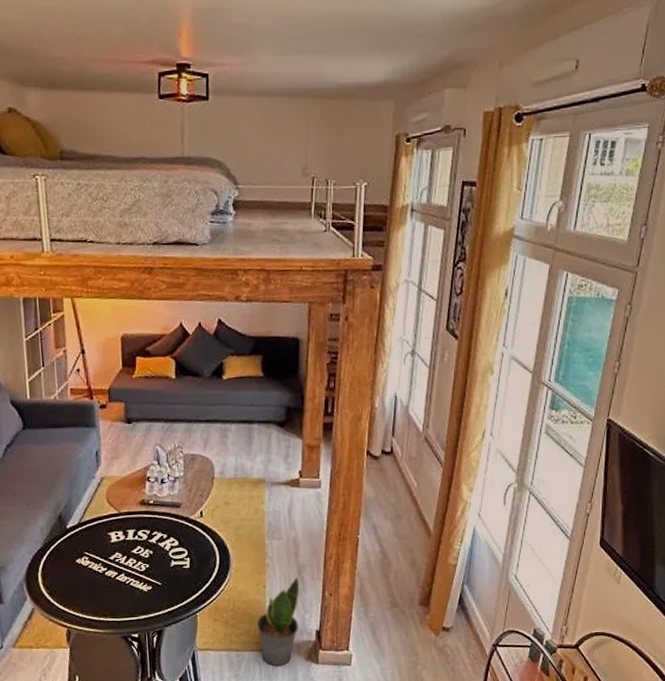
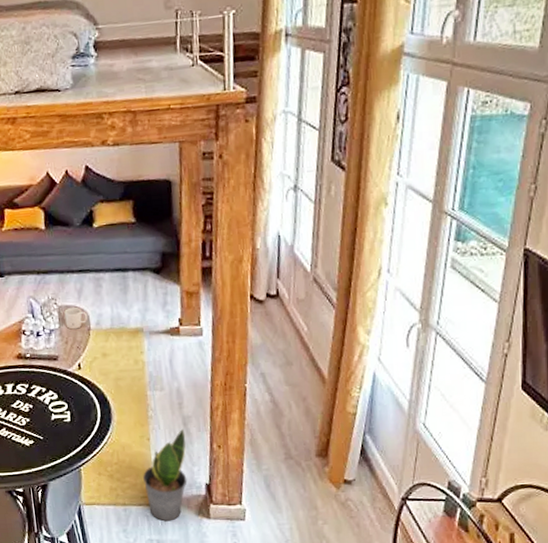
mug: none [189,455,213,478] -> present [64,307,88,330]

